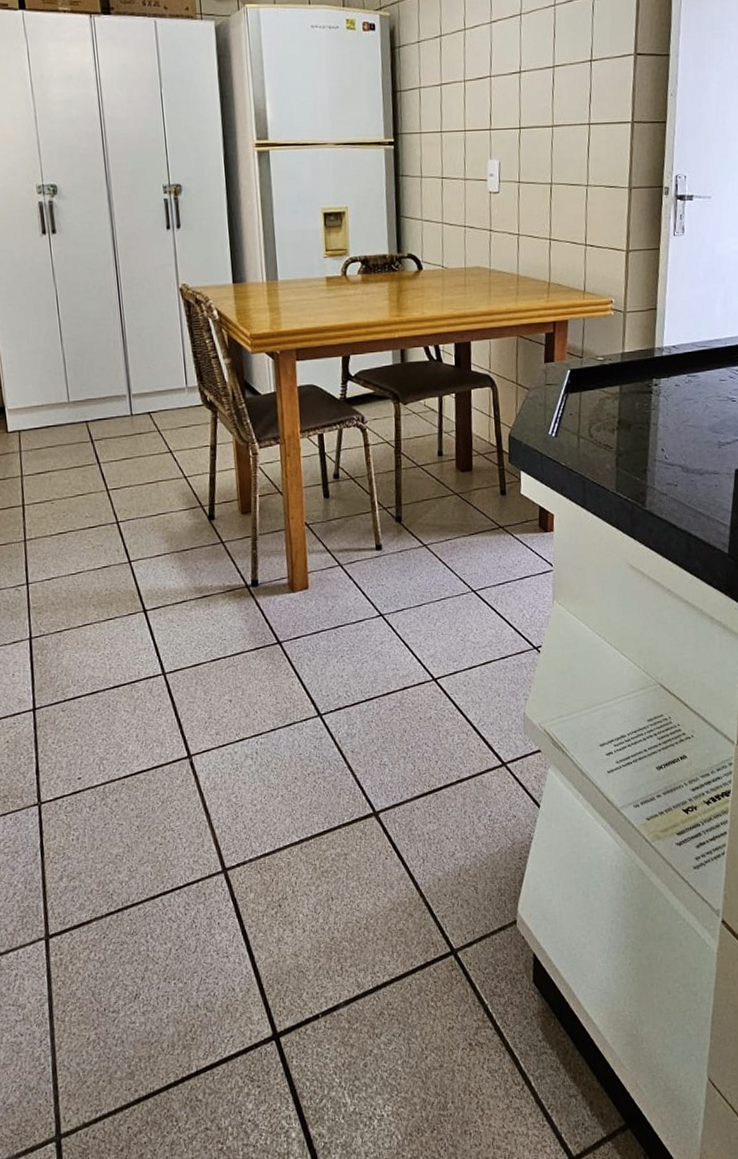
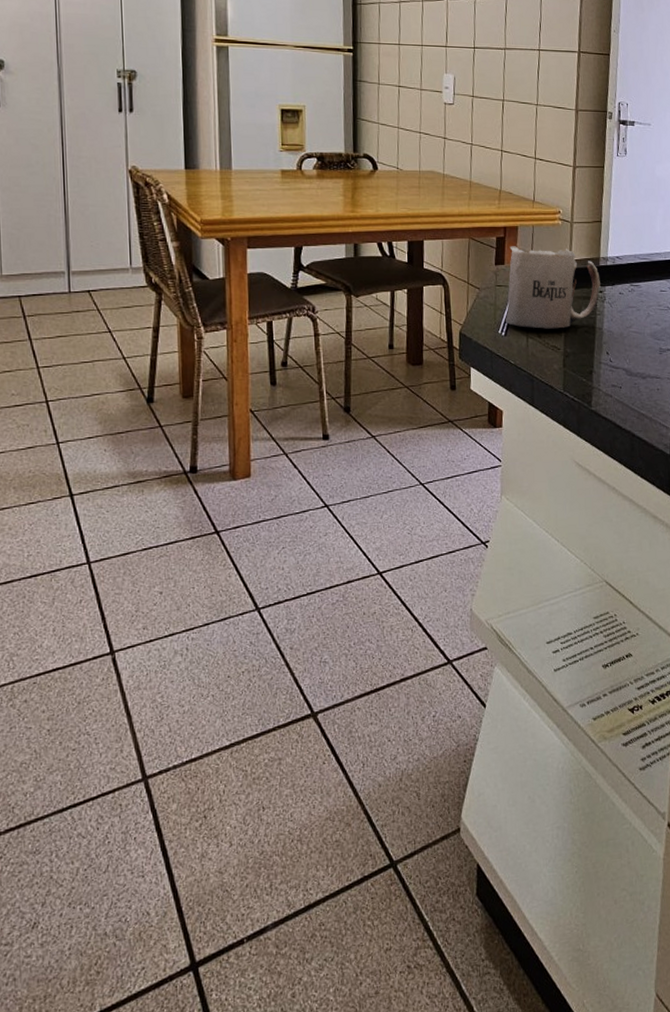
mug: none [555,341,655,428] -> present [505,246,601,329]

